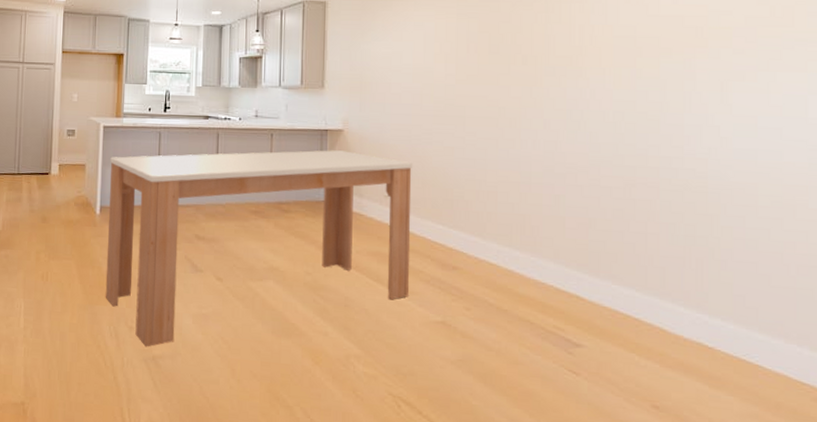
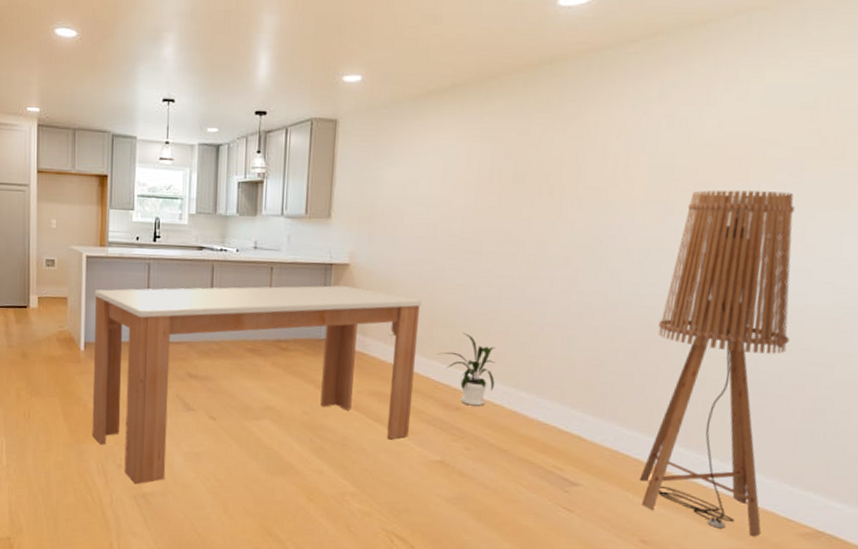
house plant: none [430,193,489,266] -> present [436,332,496,406]
floor lamp: none [642,56,776,402] -> present [639,190,795,537]

